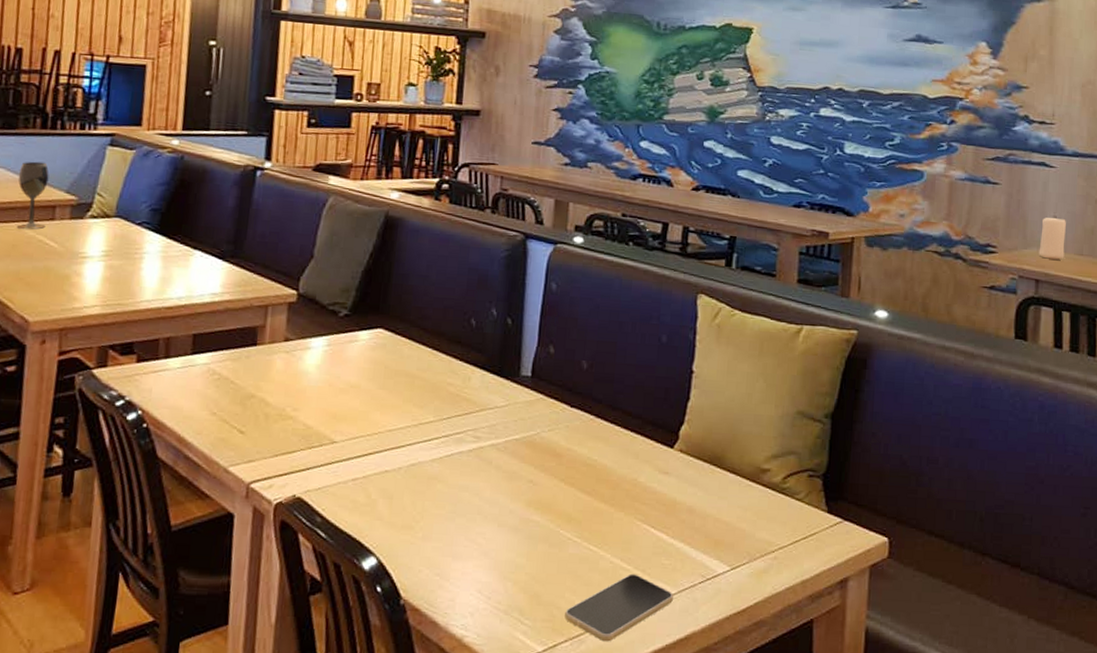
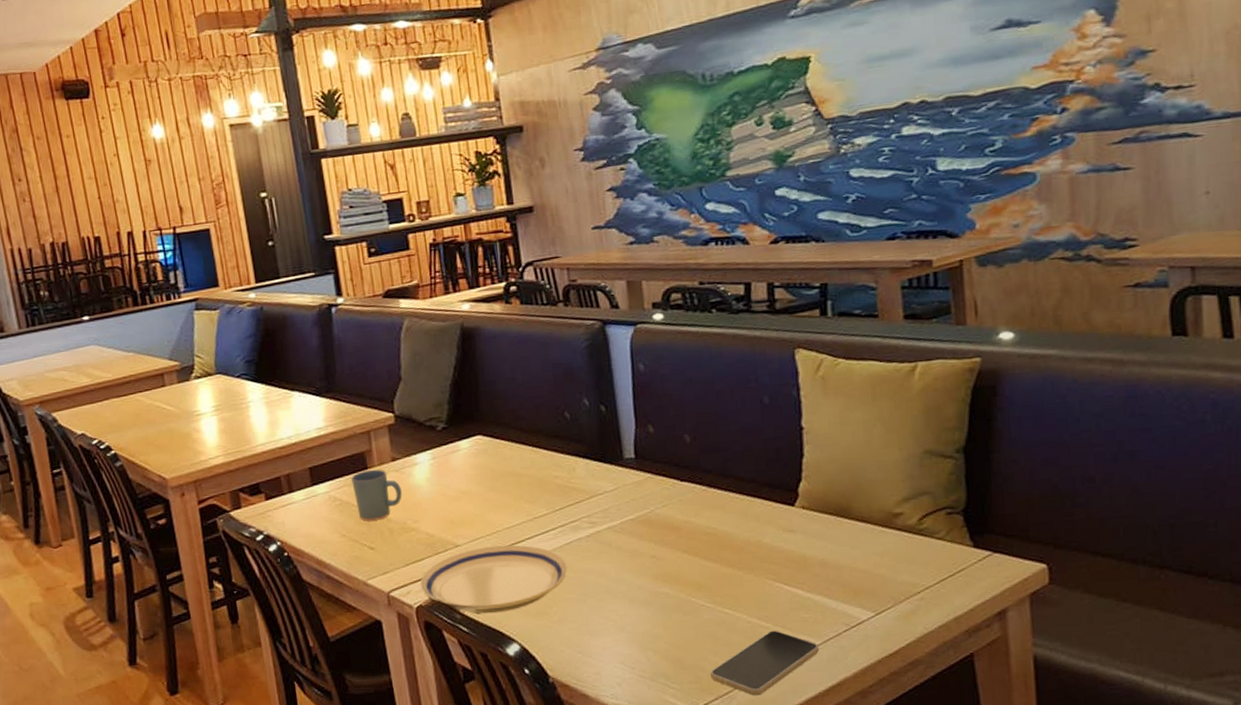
wine glass: present [17,161,49,231] -> none [125,336,159,400]
mug: none [235,346,288,403] -> present [351,469,402,521]
plate: none [285,447,443,521] -> present [420,545,568,614]
candle: present [1039,217,1066,260] -> none [1191,192,1225,242]

